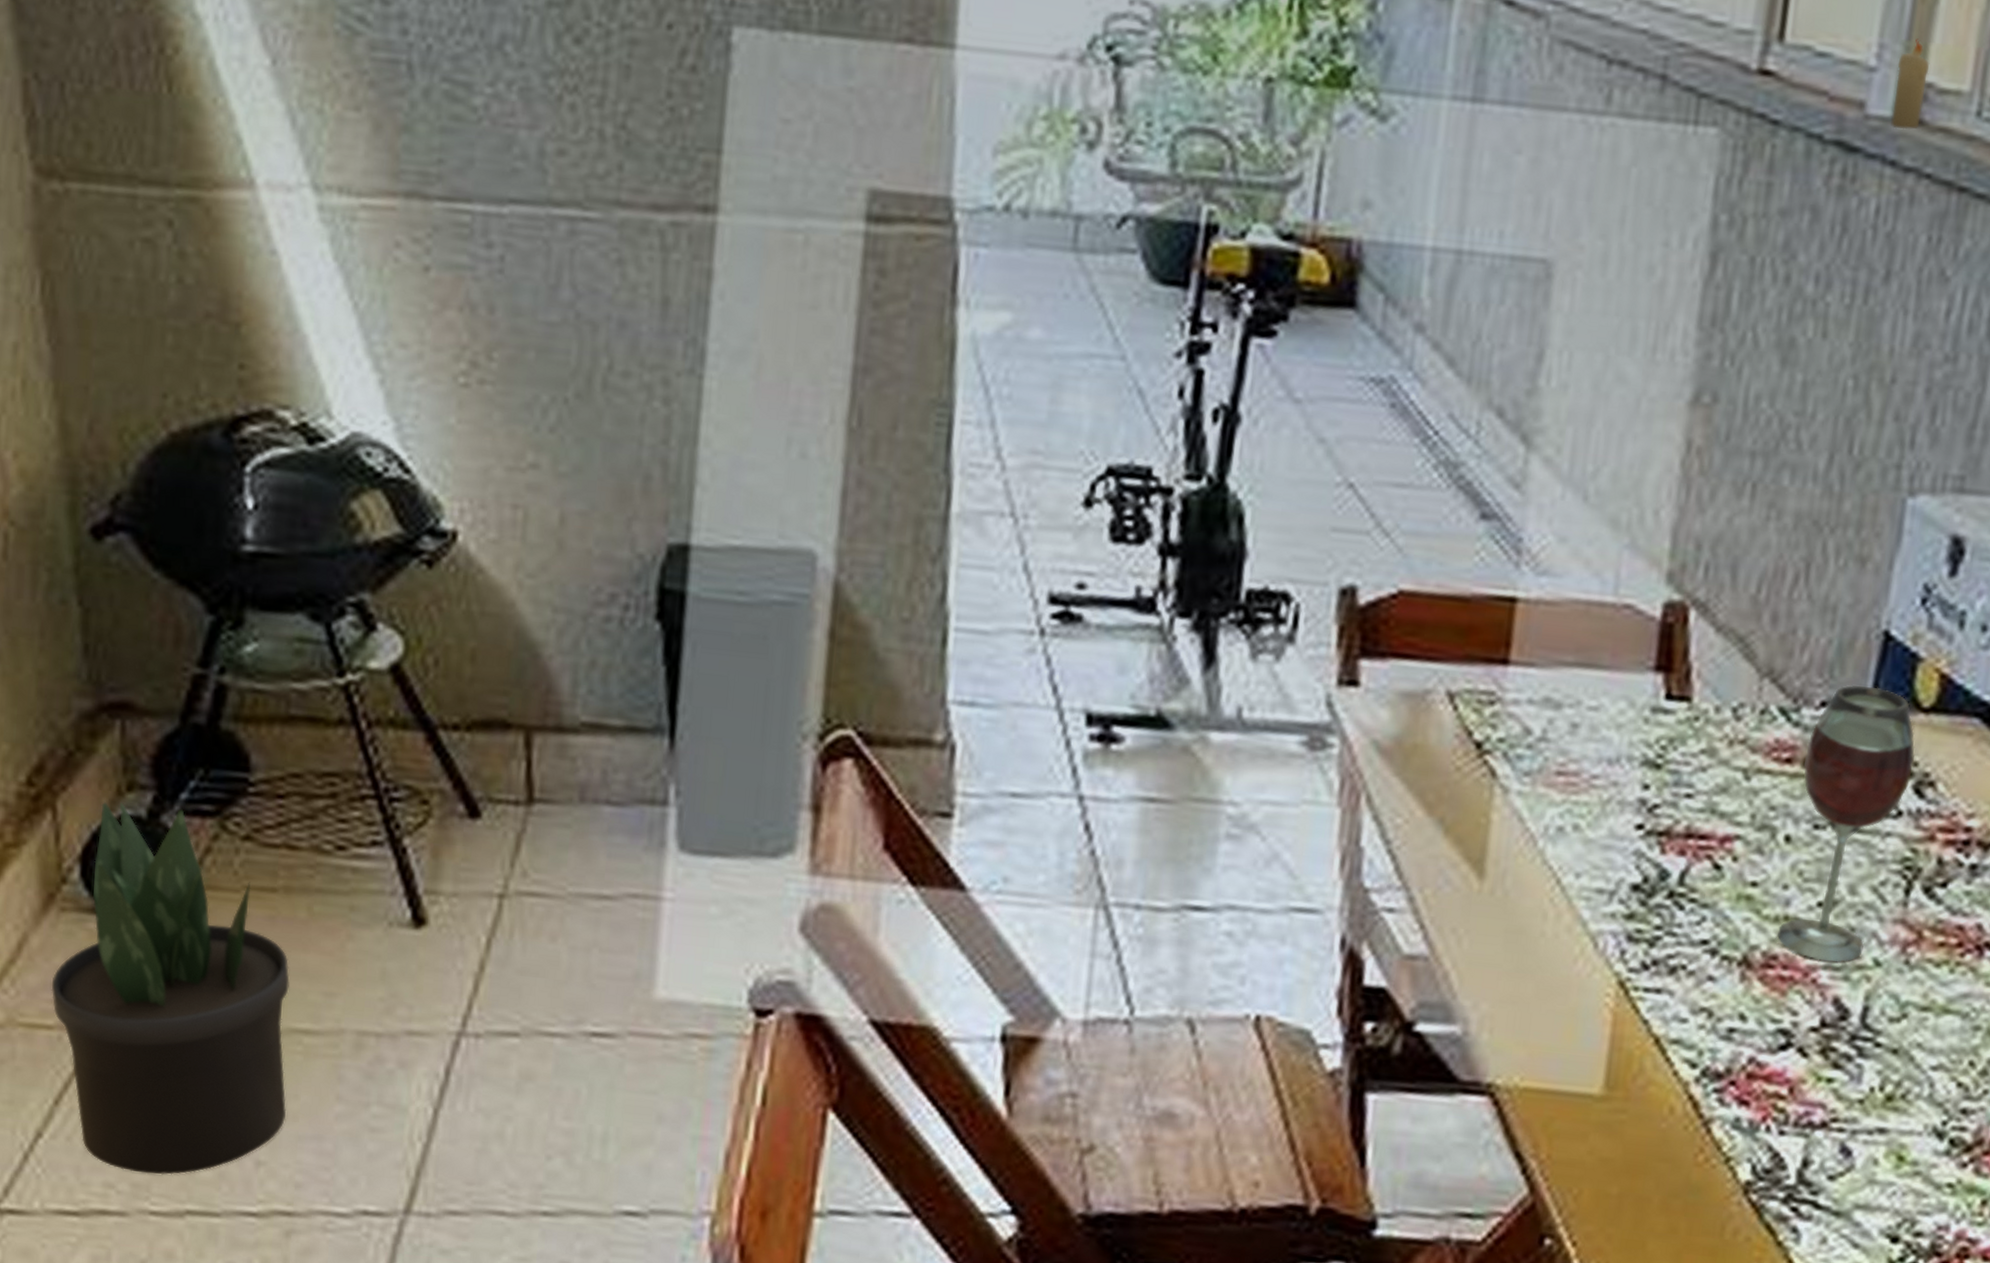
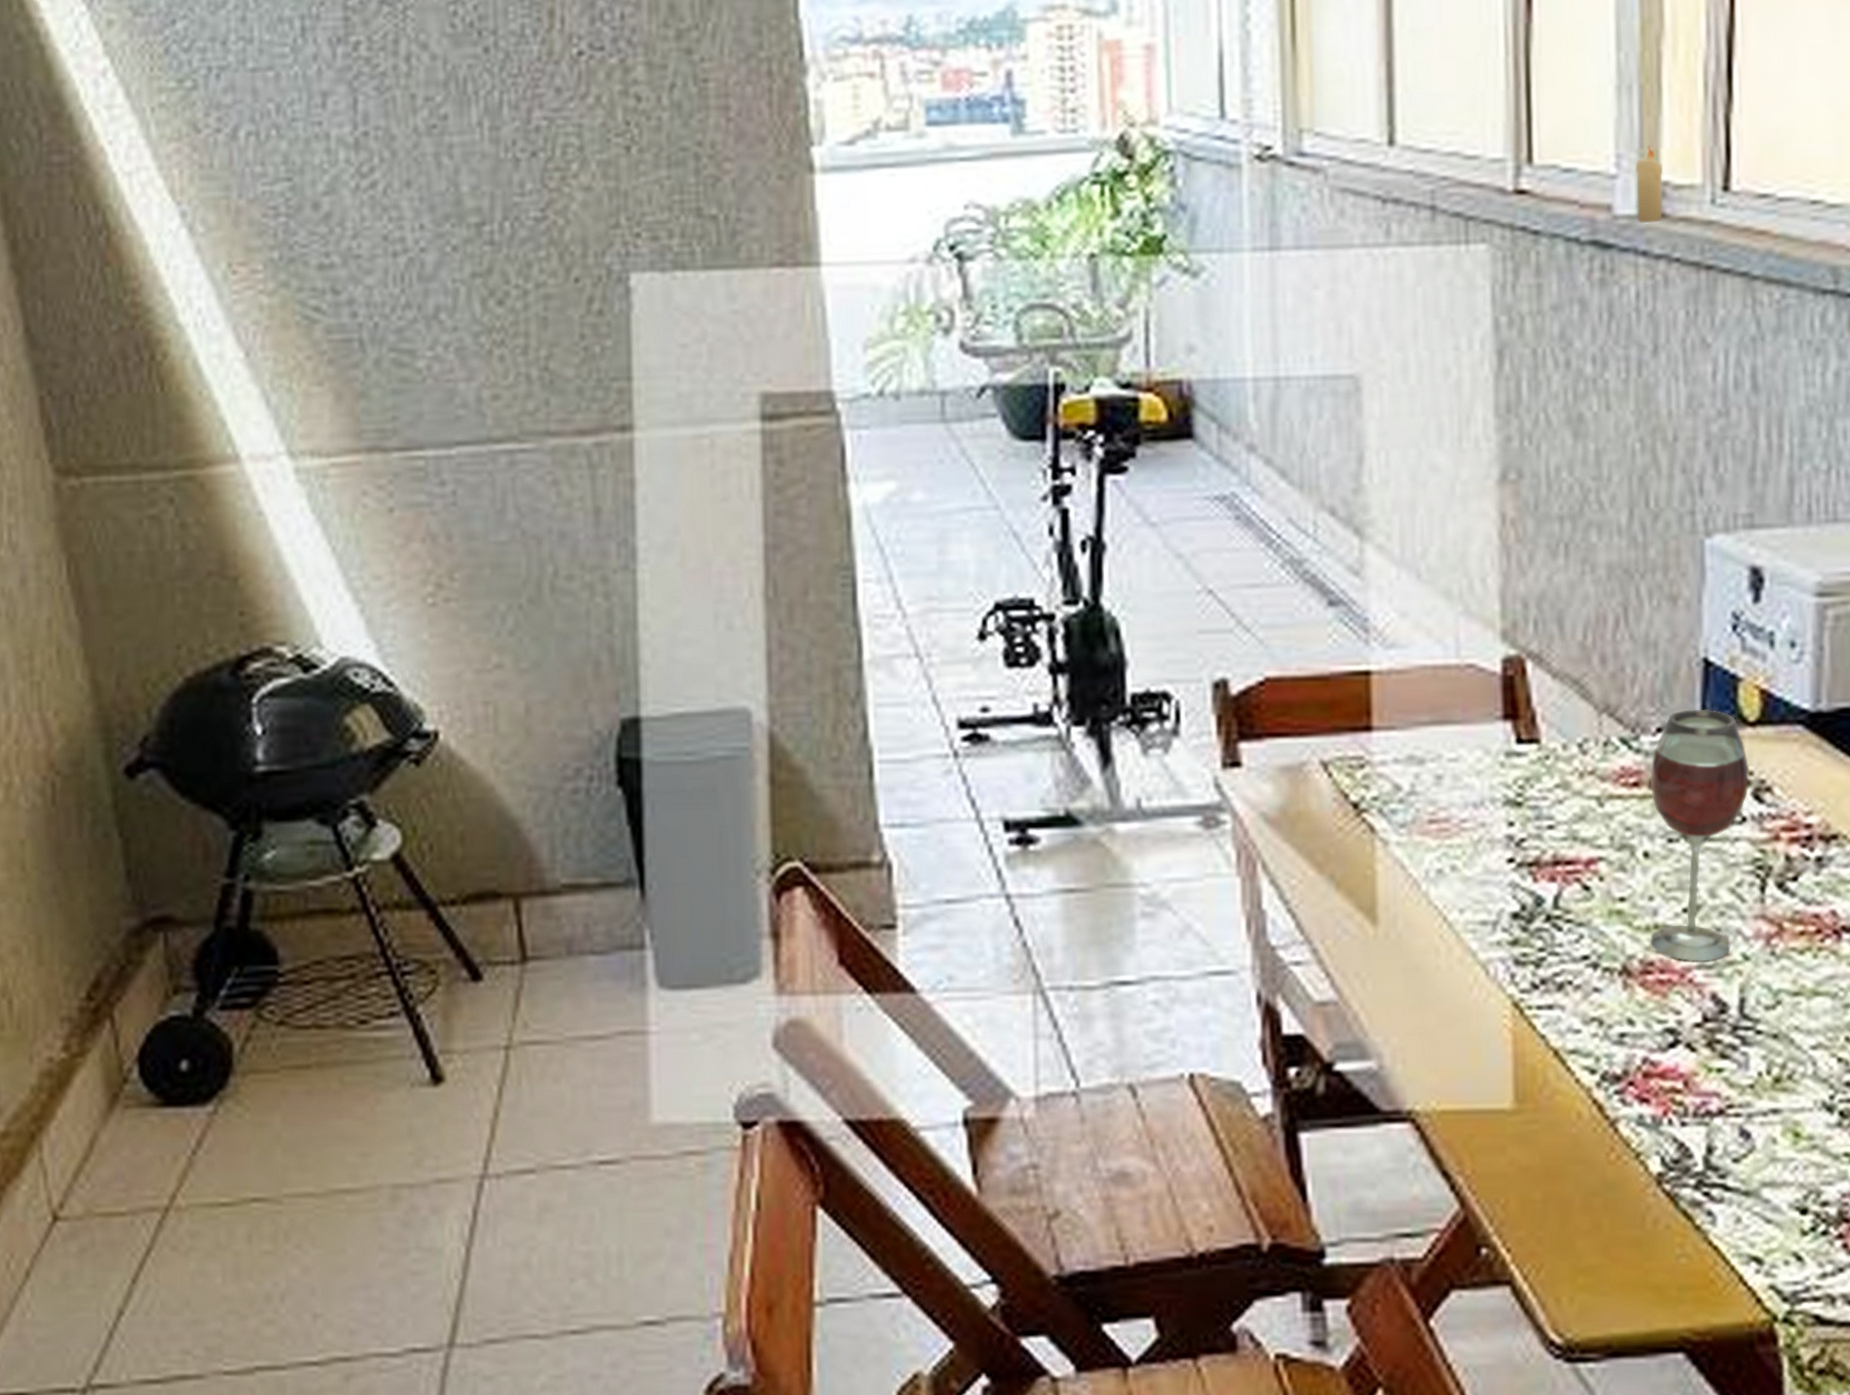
planter: present [51,802,290,1175] -> none [121,1005,337,1337]

